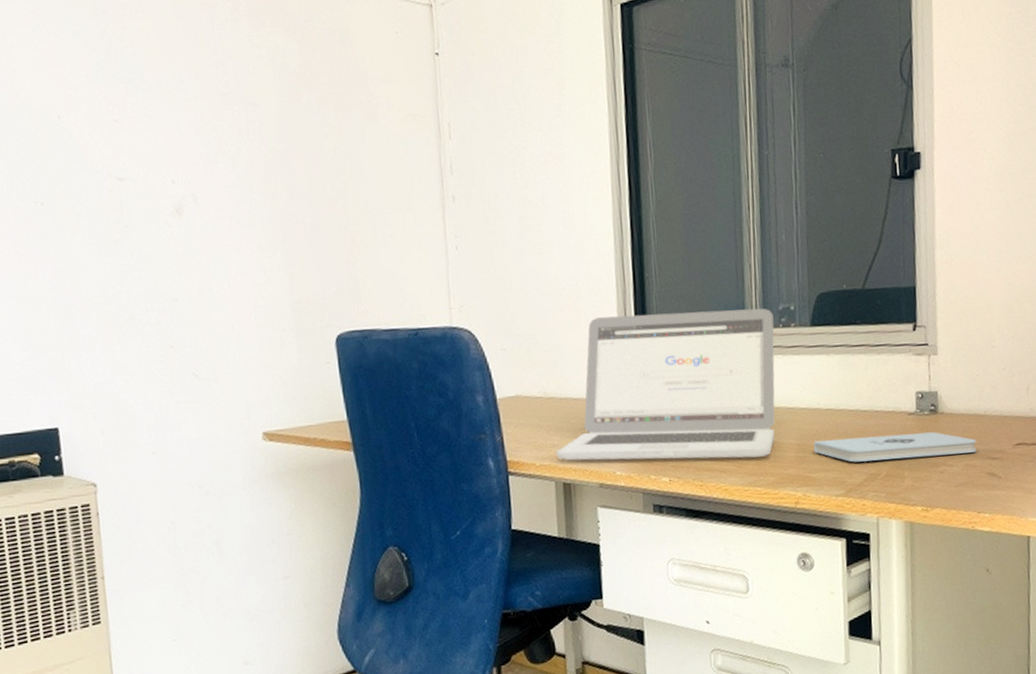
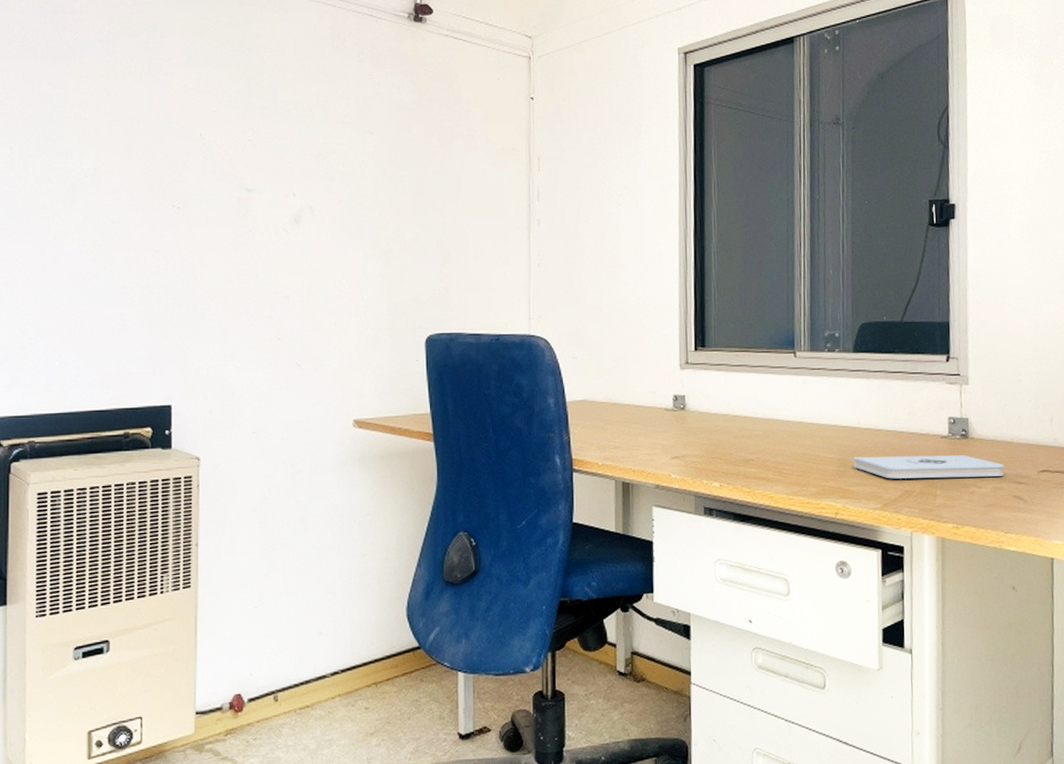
laptop: present [556,308,775,461] -> none [617,333,820,469]

